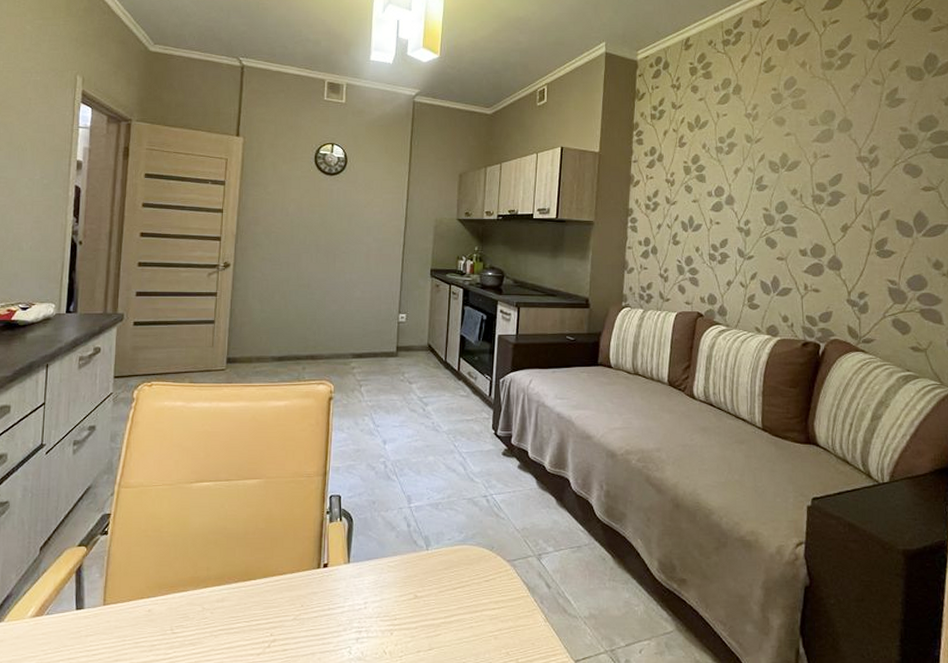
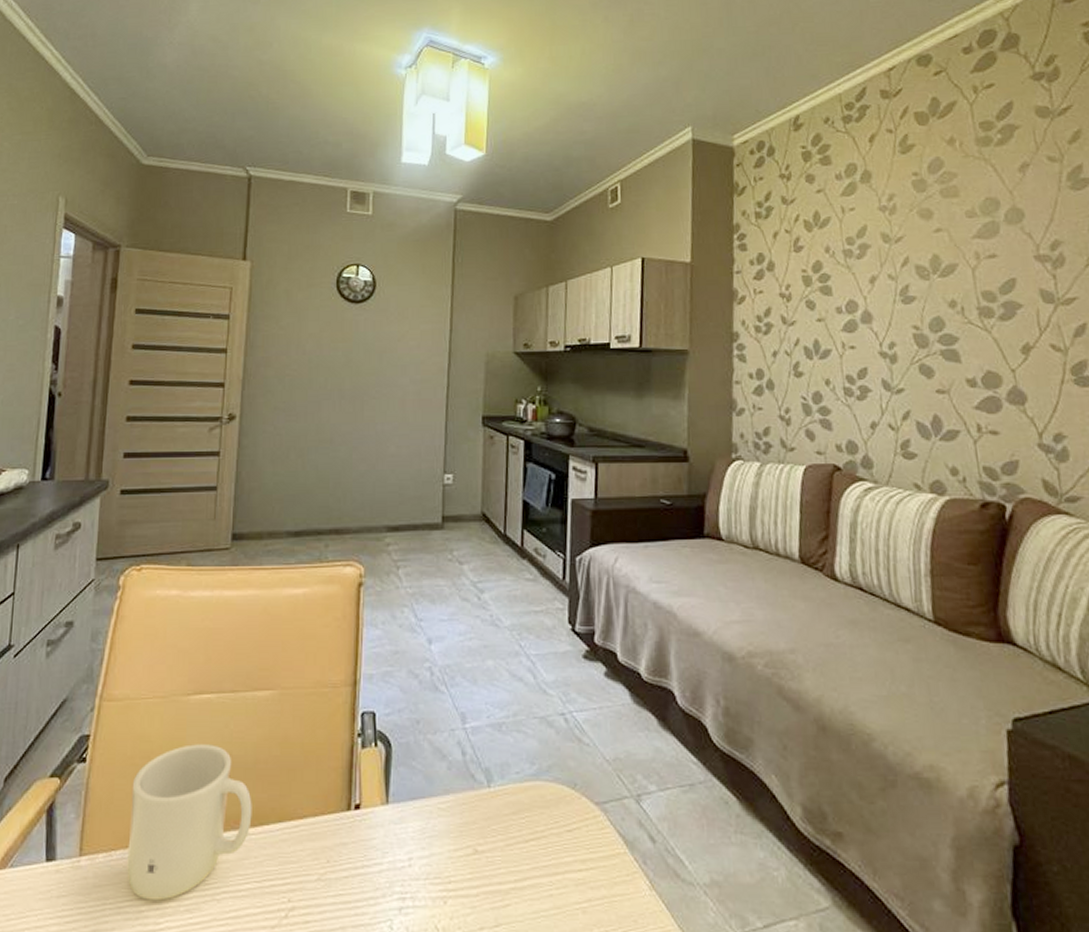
mug: none [142,520,243,637] -> present [127,744,252,901]

